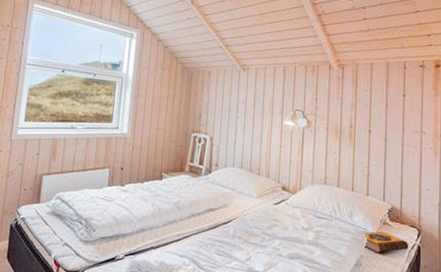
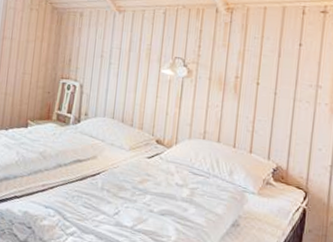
hardback book: present [362,231,409,254] -> none [242,191,294,215]

